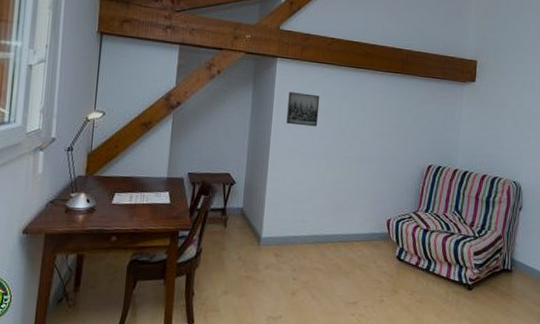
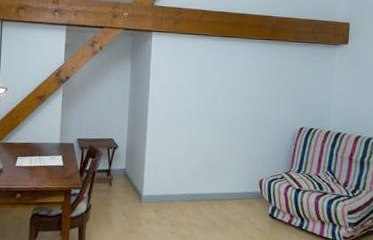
wall art: present [286,92,320,127] -> none [162,63,193,94]

